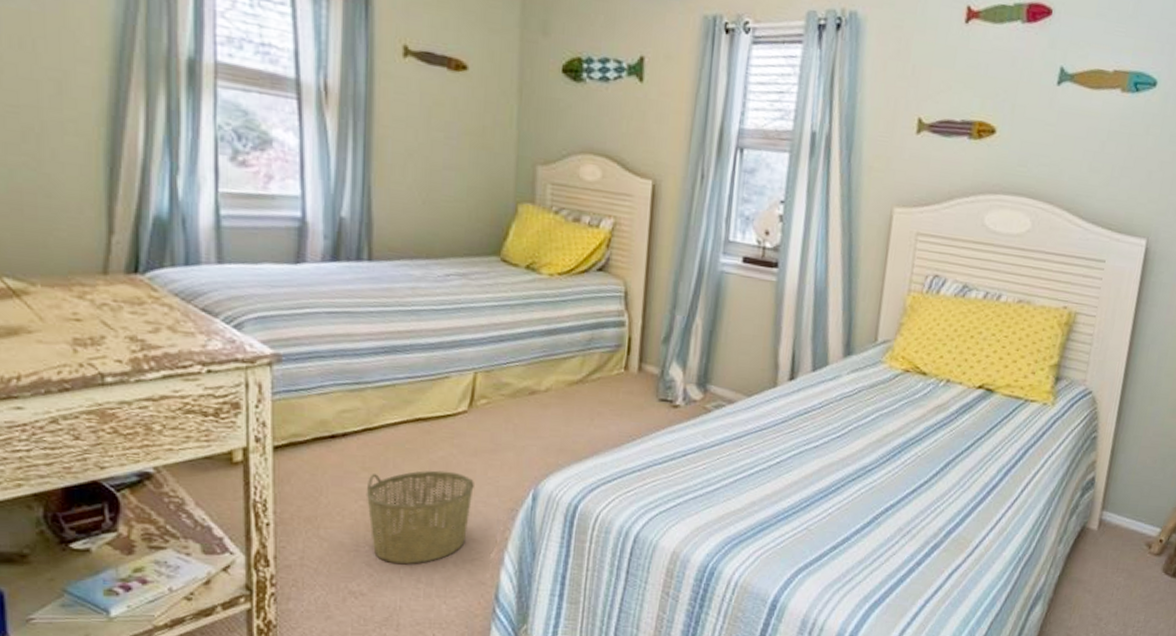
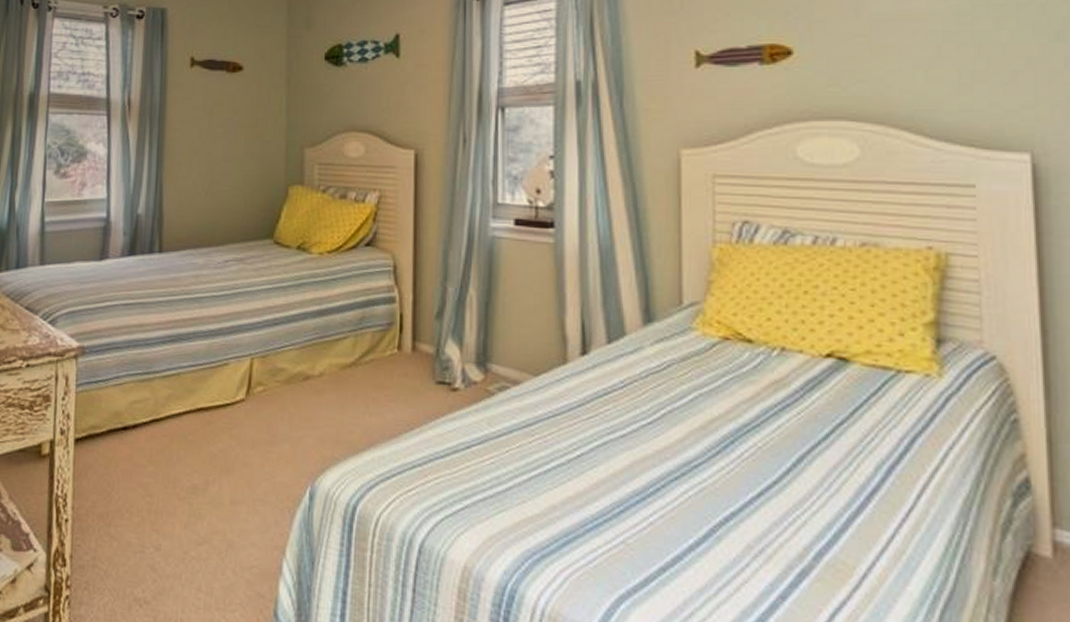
basket: present [366,470,474,565] -> none [152,464,252,570]

